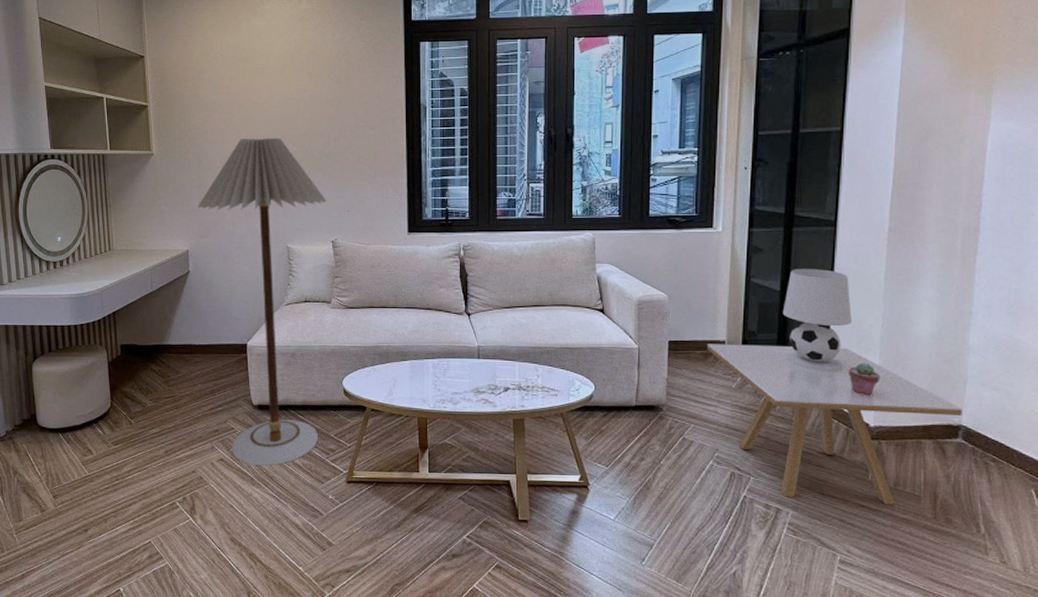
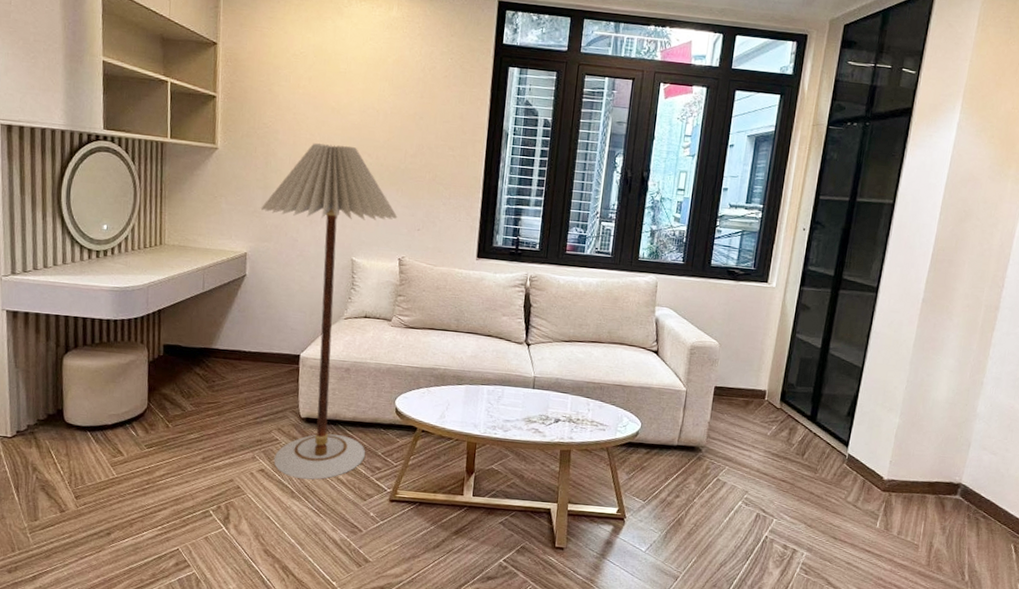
side table: present [707,344,962,505] -> none [749,392,964,552]
table lamp: present [782,269,852,373] -> none [818,329,883,428]
potted succulent: present [848,362,881,396] -> none [870,420,899,452]

